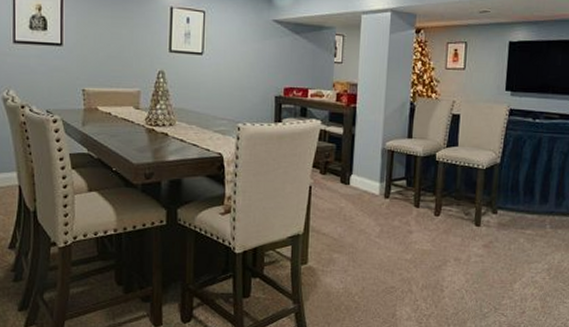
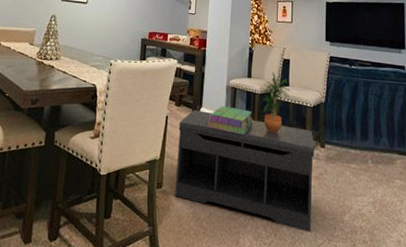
bench: none [322,178,486,302] -> present [175,110,315,232]
stack of books: none [359,171,413,204] -> present [208,105,253,135]
potted plant: none [424,130,459,200] -> present [261,72,290,133]

